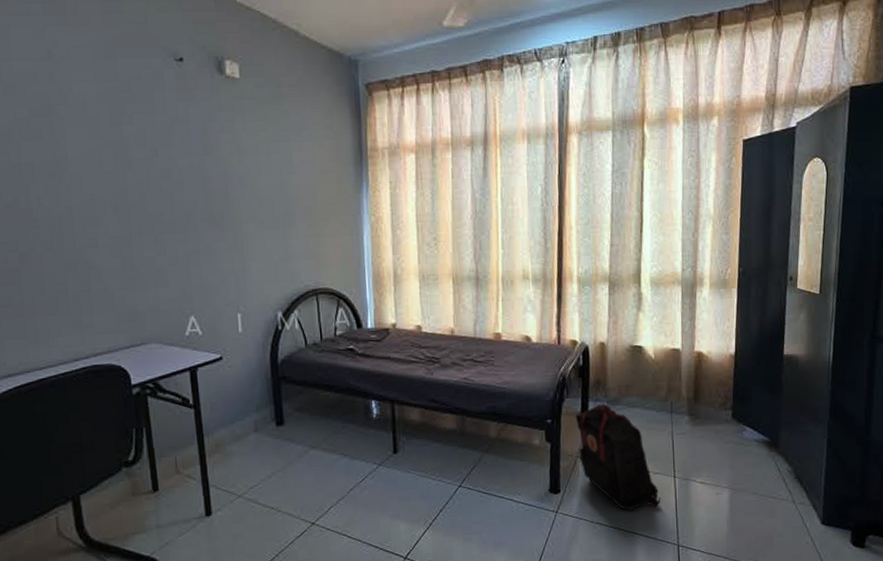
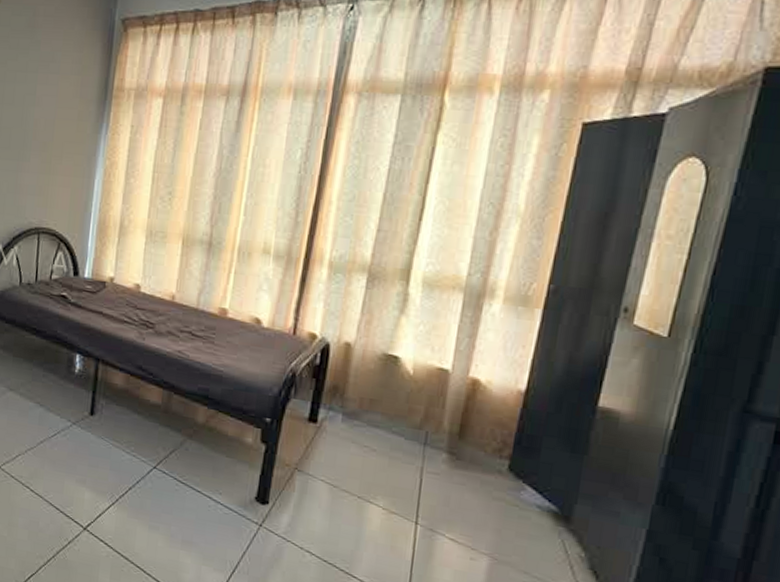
backpack: present [575,403,661,511] -> none [297,413,394,554]

